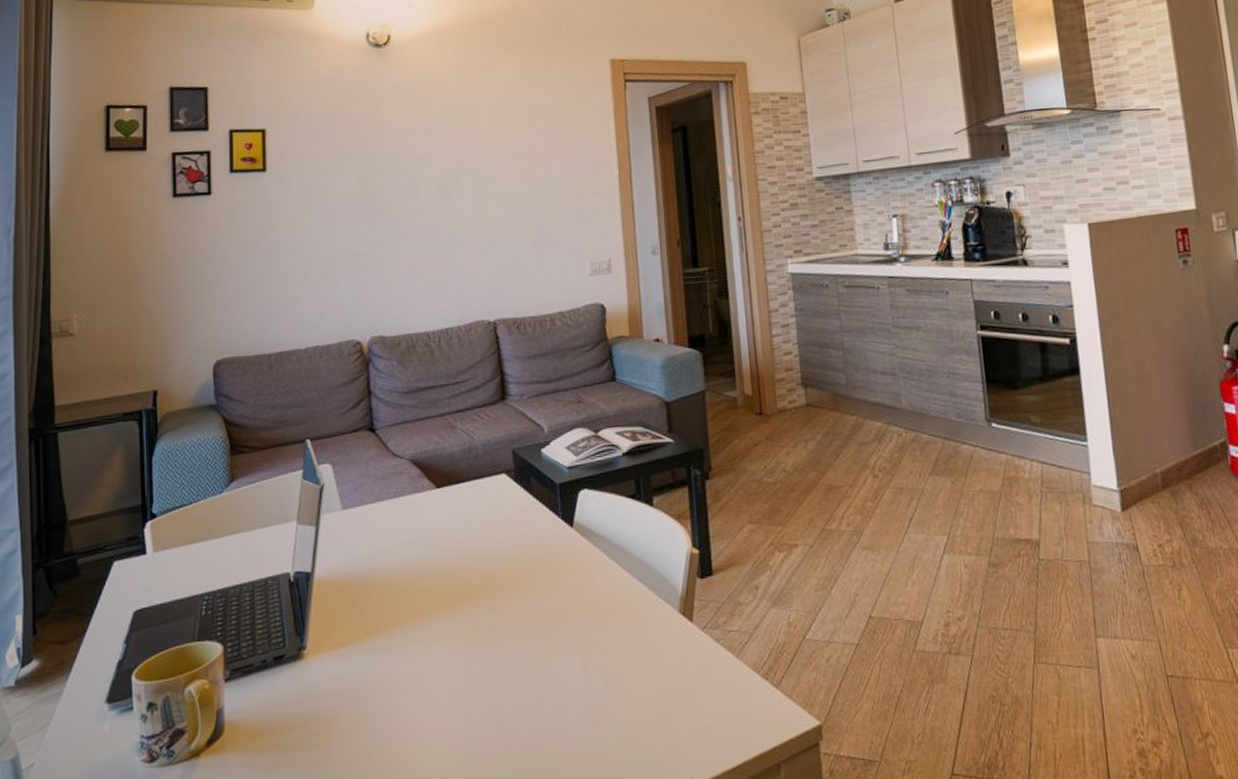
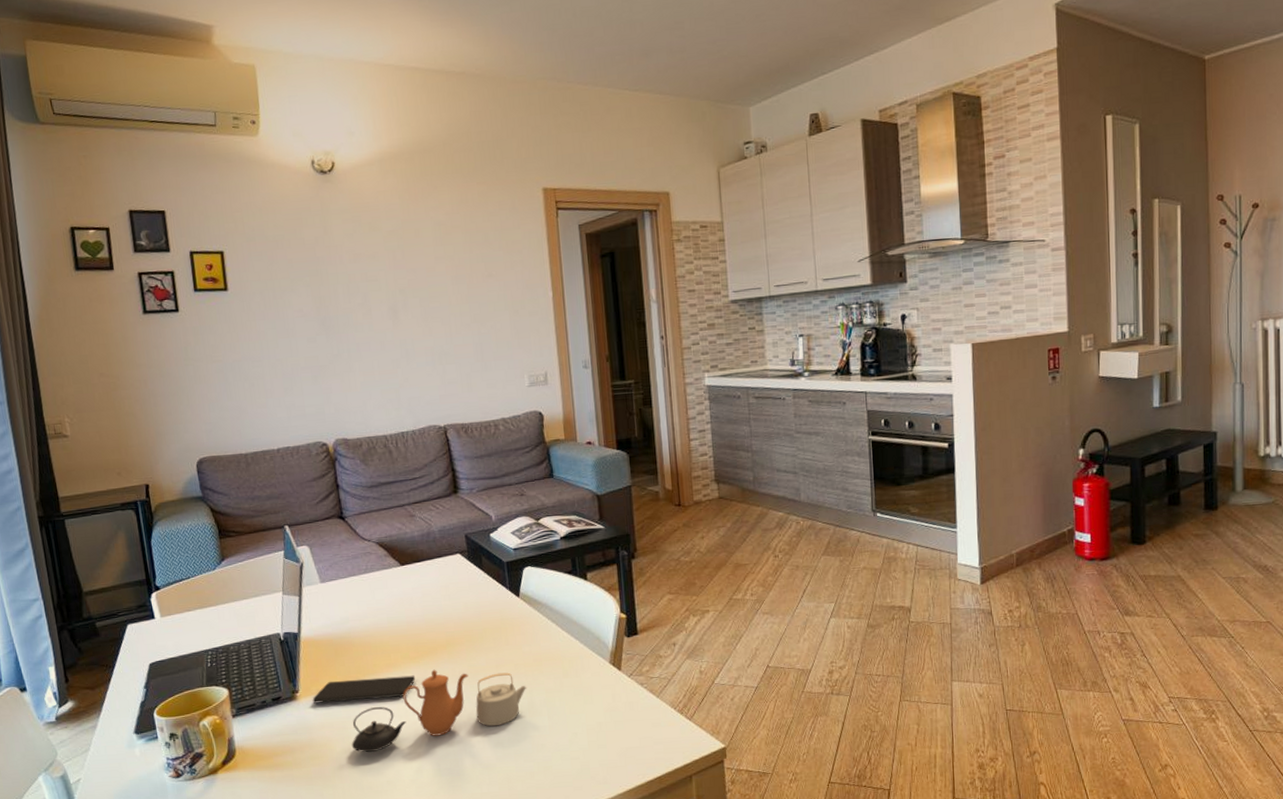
smartphone: none [321,627,447,664] -> present [312,675,416,704]
teapot: none [364,619,580,730] -> present [351,669,527,753]

